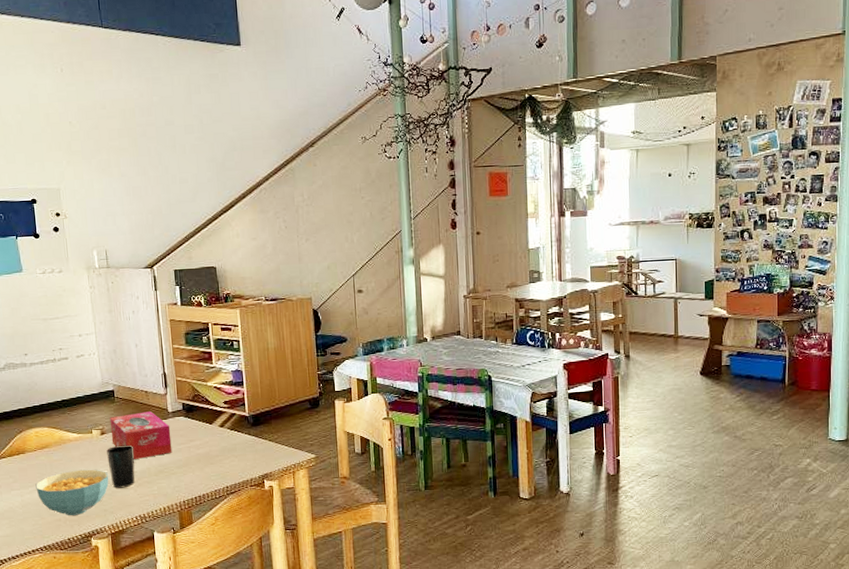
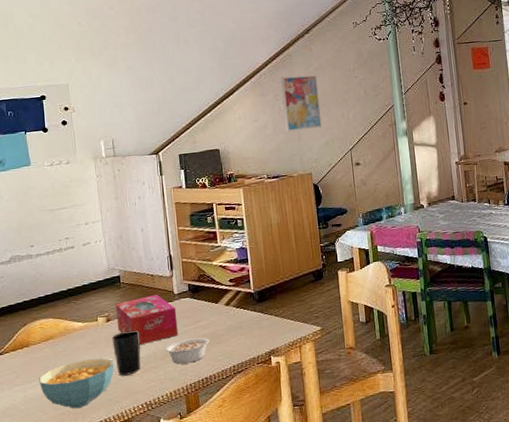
legume: none [158,456,204,481] -> present [165,337,211,365]
wall art: none [282,192,324,253] -> present [281,74,322,132]

